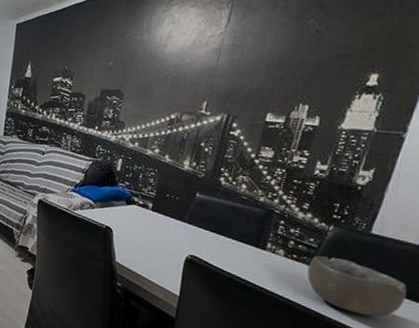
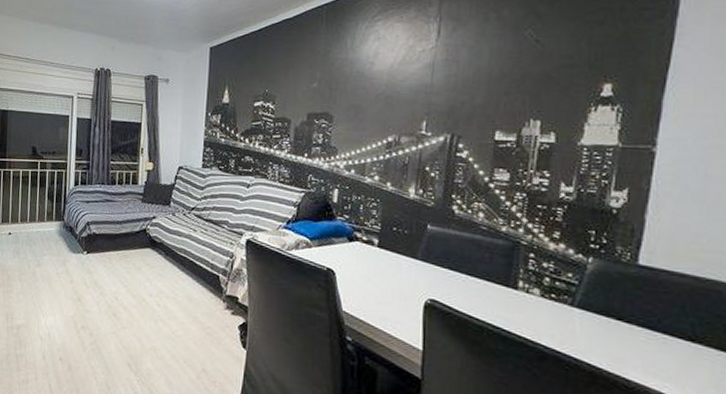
bowl: present [307,256,408,317] -> none [571,294,697,368]

